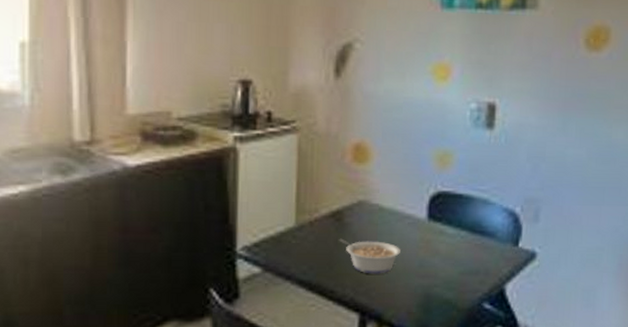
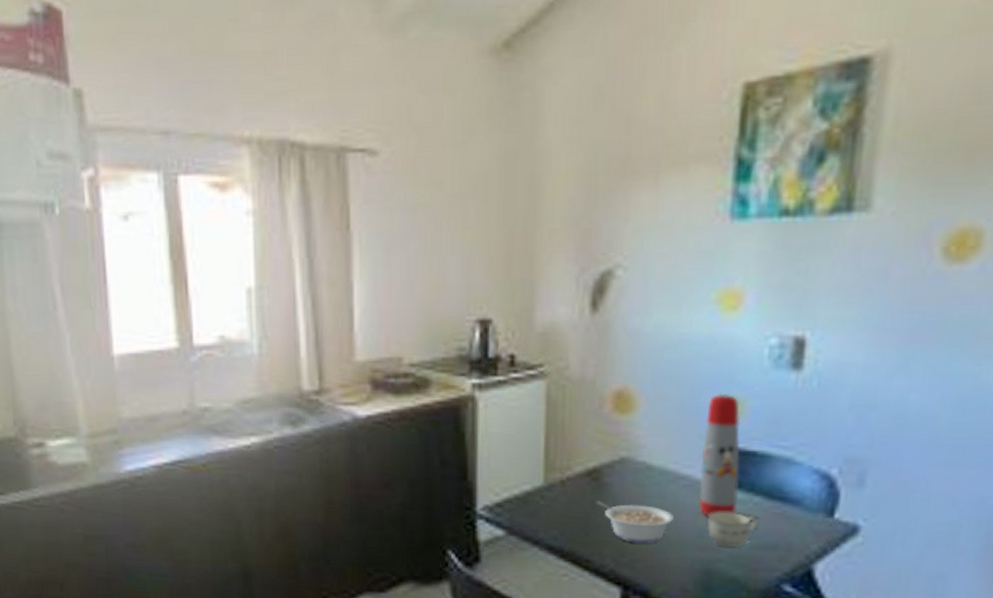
water bottle: none [420,147,451,248] -> present [699,393,741,516]
cup: none [427,245,465,274] -> present [707,512,758,548]

